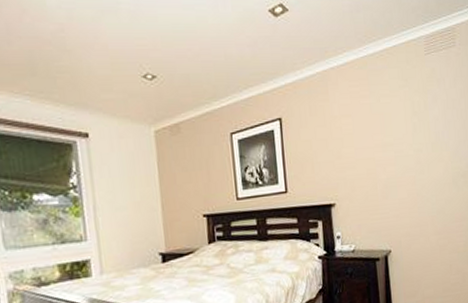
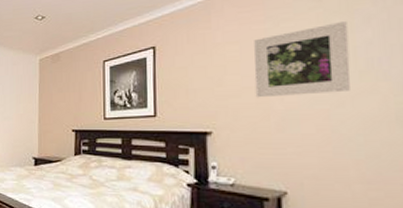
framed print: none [363,100,427,169] -> present [254,22,351,98]

